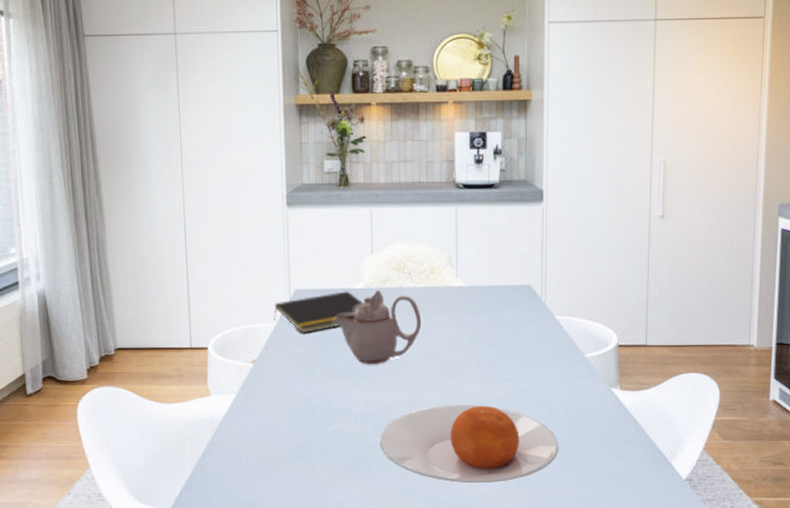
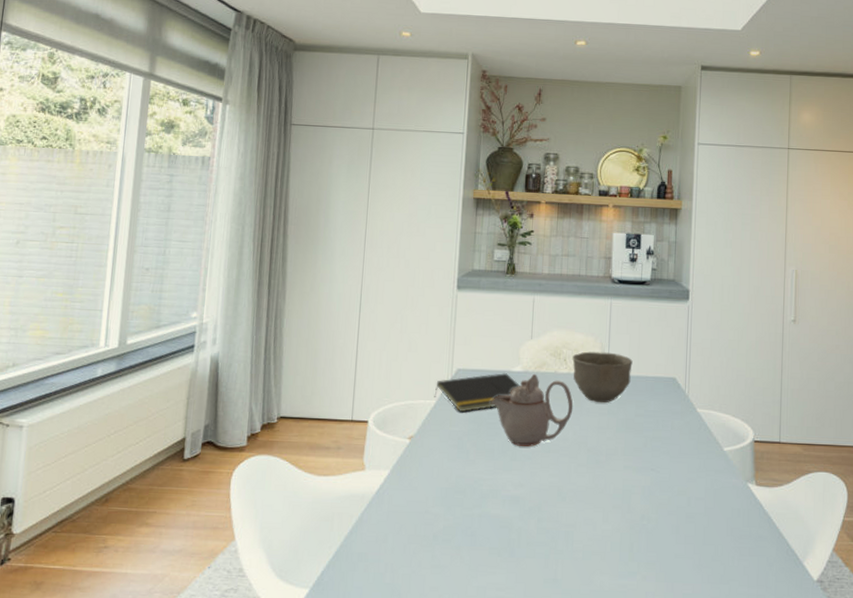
plate: present [380,404,559,484] -> none [525,492,697,576]
bowl: none [418,263,483,316] -> present [572,351,633,403]

